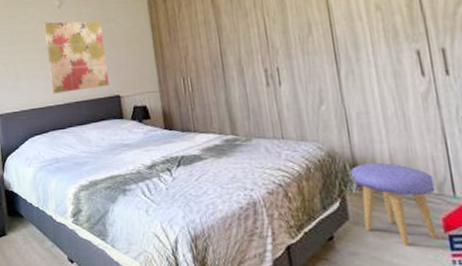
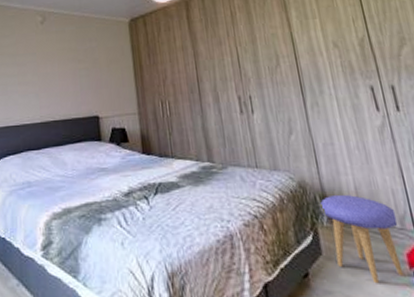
wall art: present [44,21,110,94] -> none [25,37,89,111]

